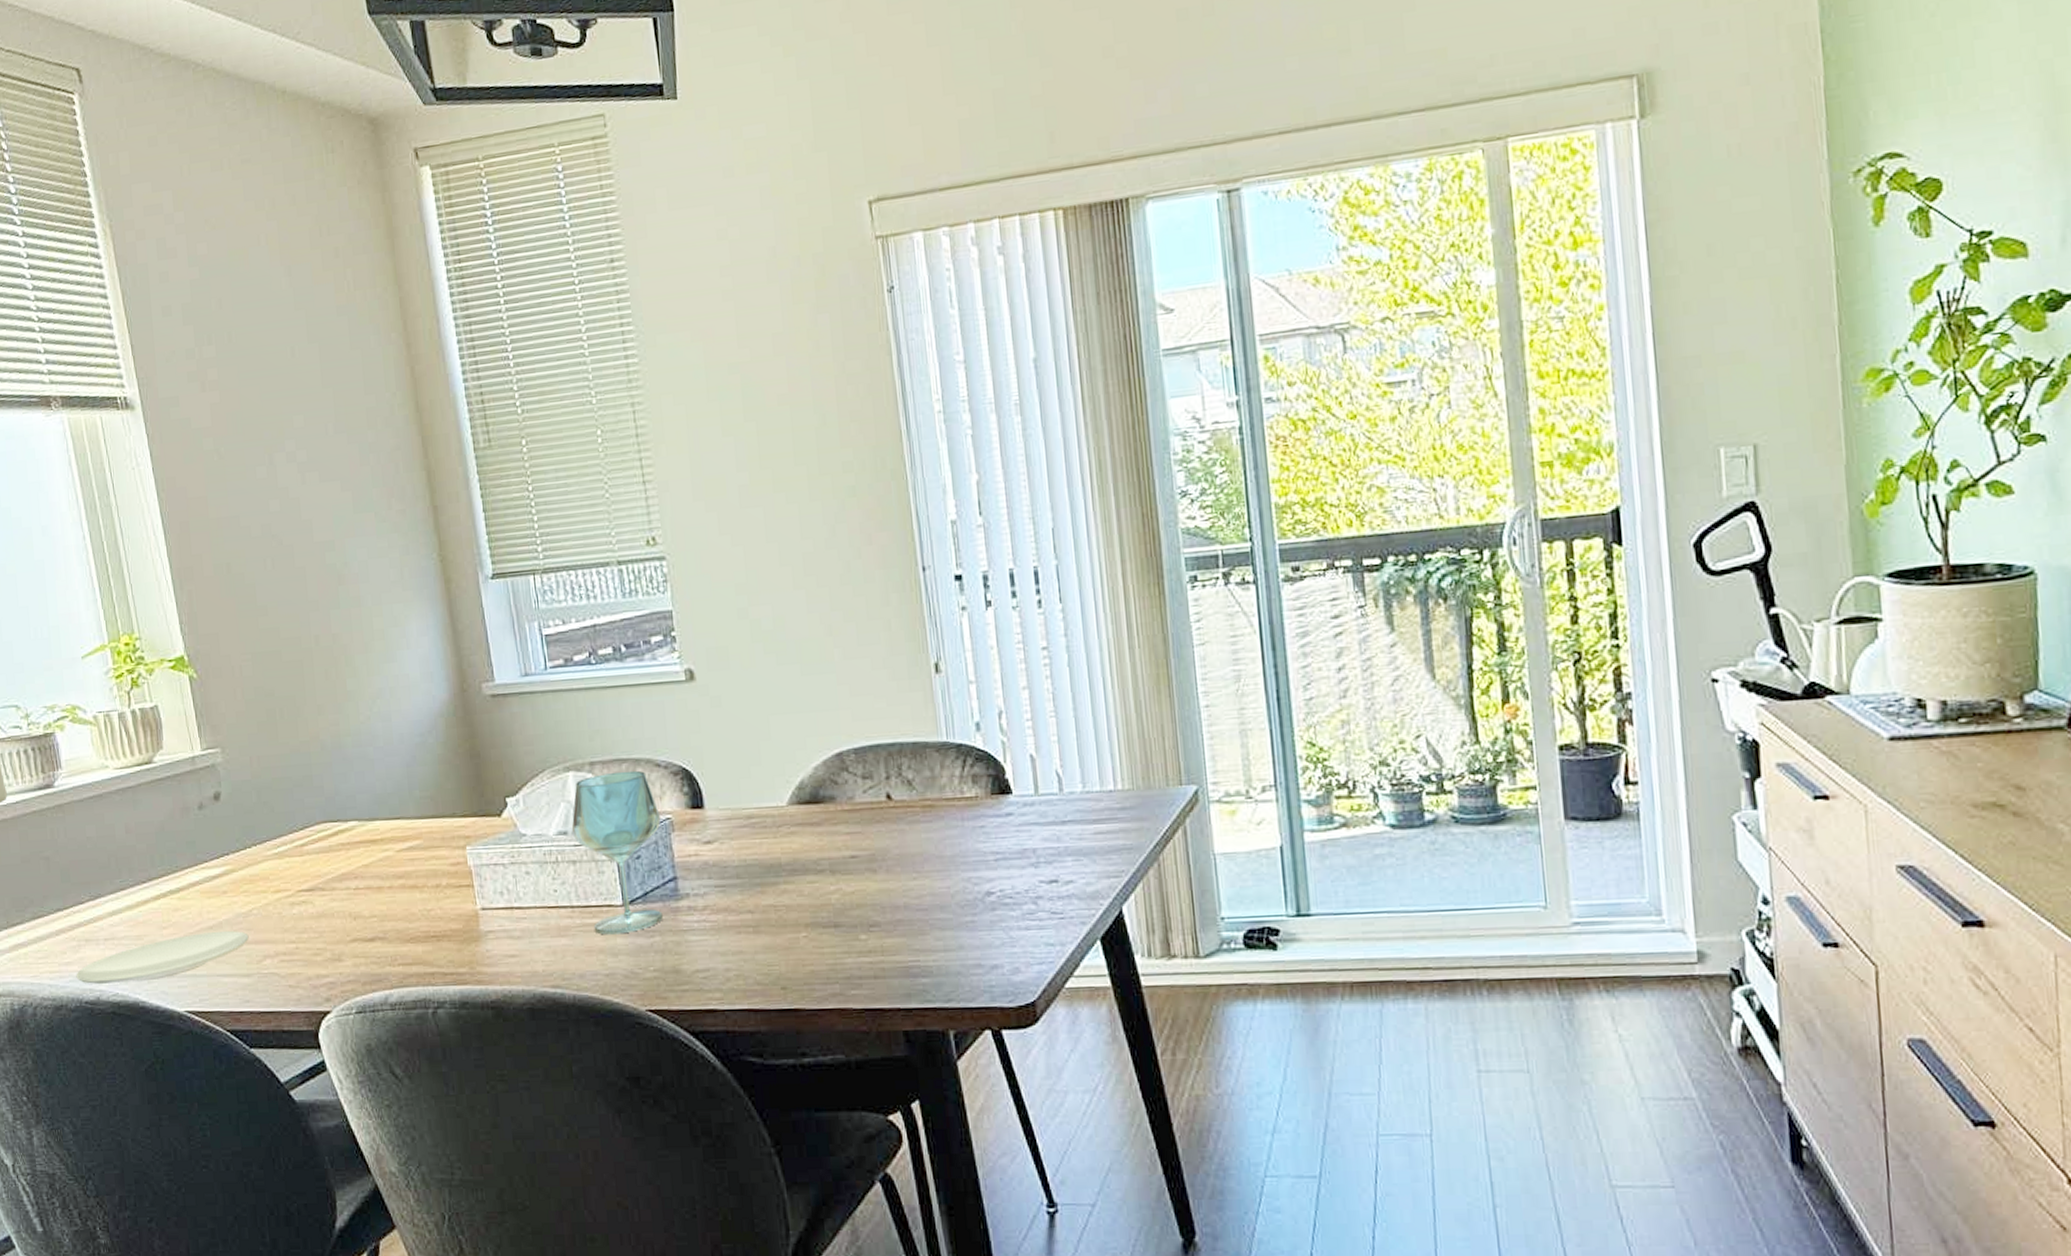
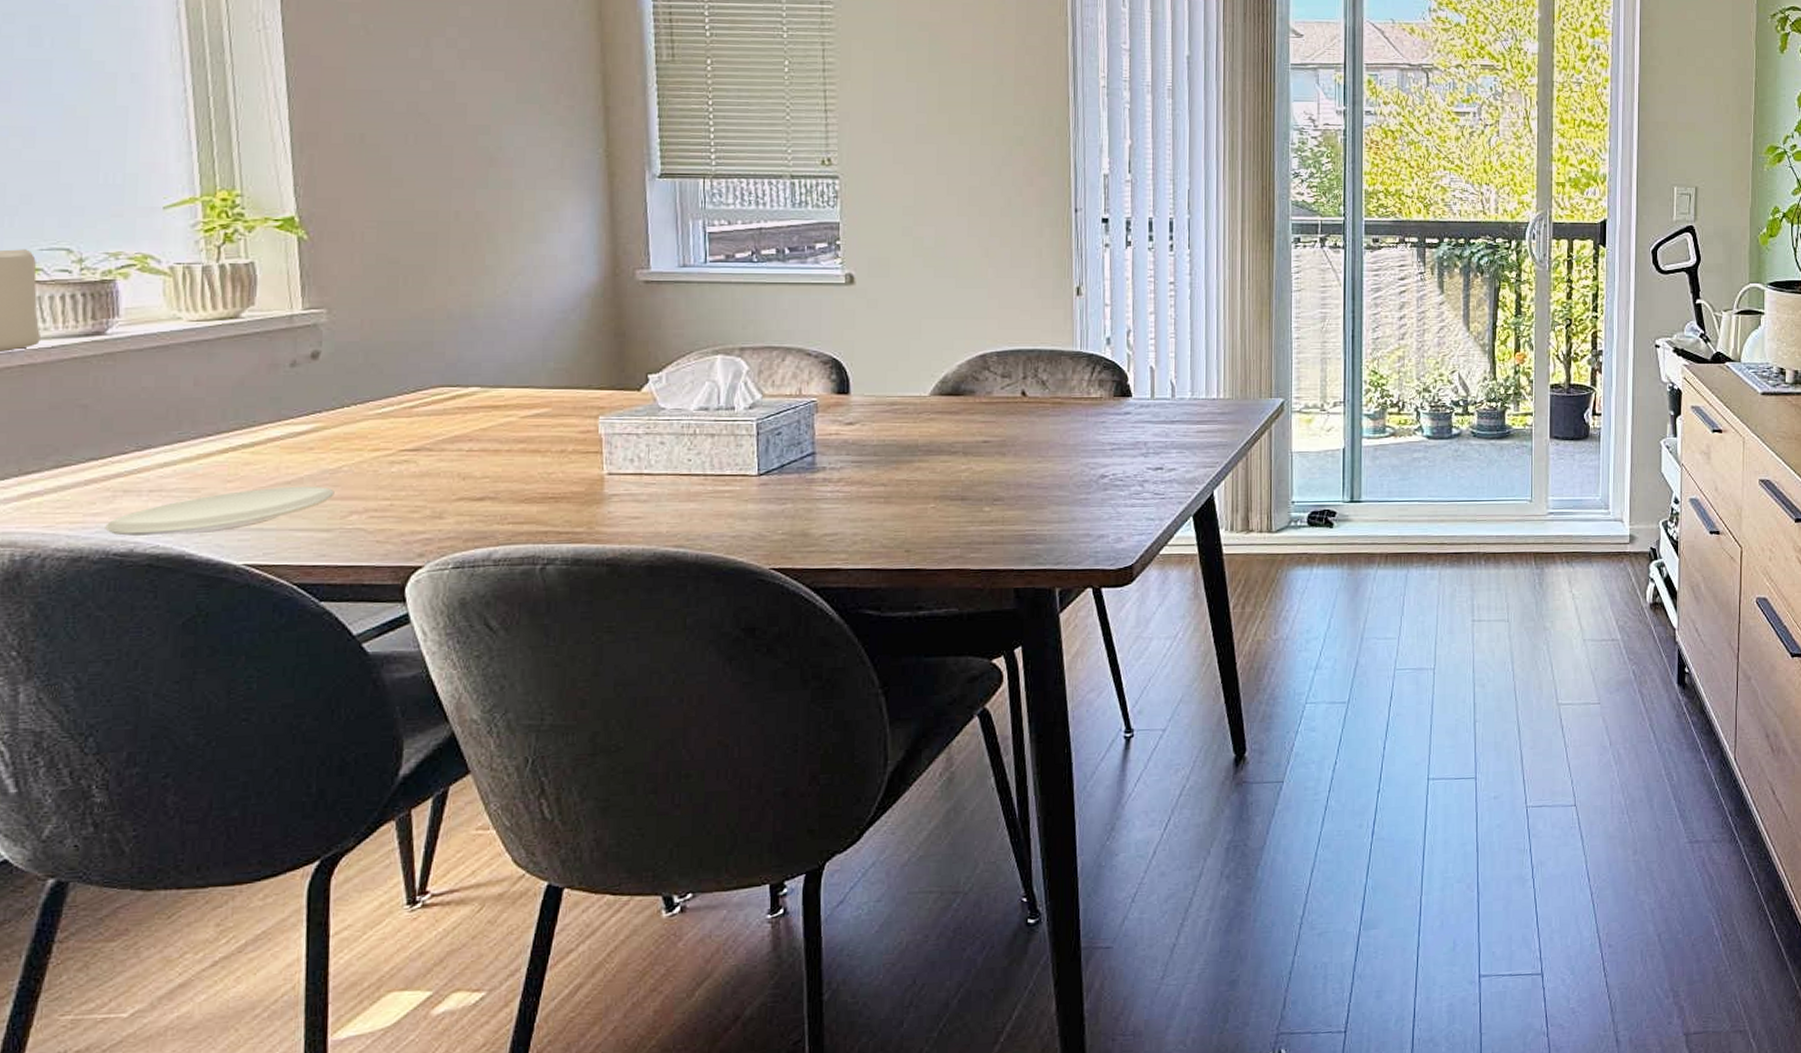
wine glass: present [571,770,663,935] -> none [713,357,805,501]

